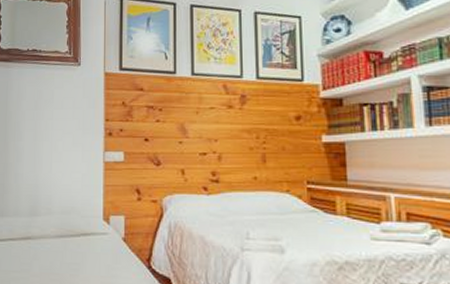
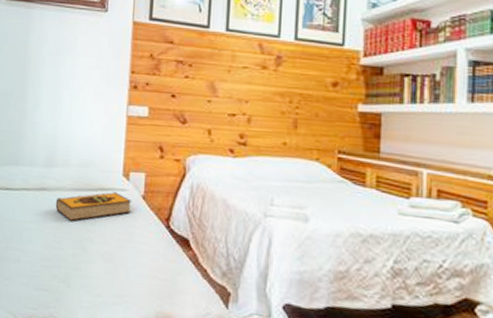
hardback book: none [40,236,114,268] -> present [55,192,132,221]

